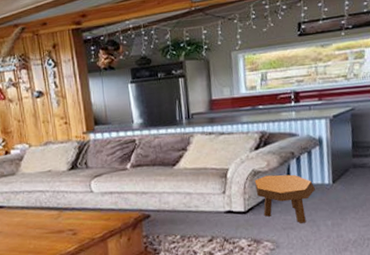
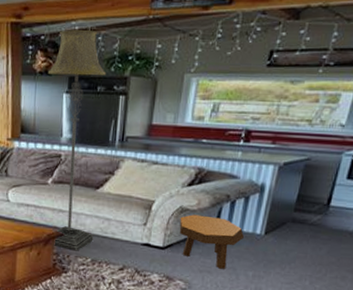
floor lamp: none [111,26,179,231] -> present [47,30,107,251]

